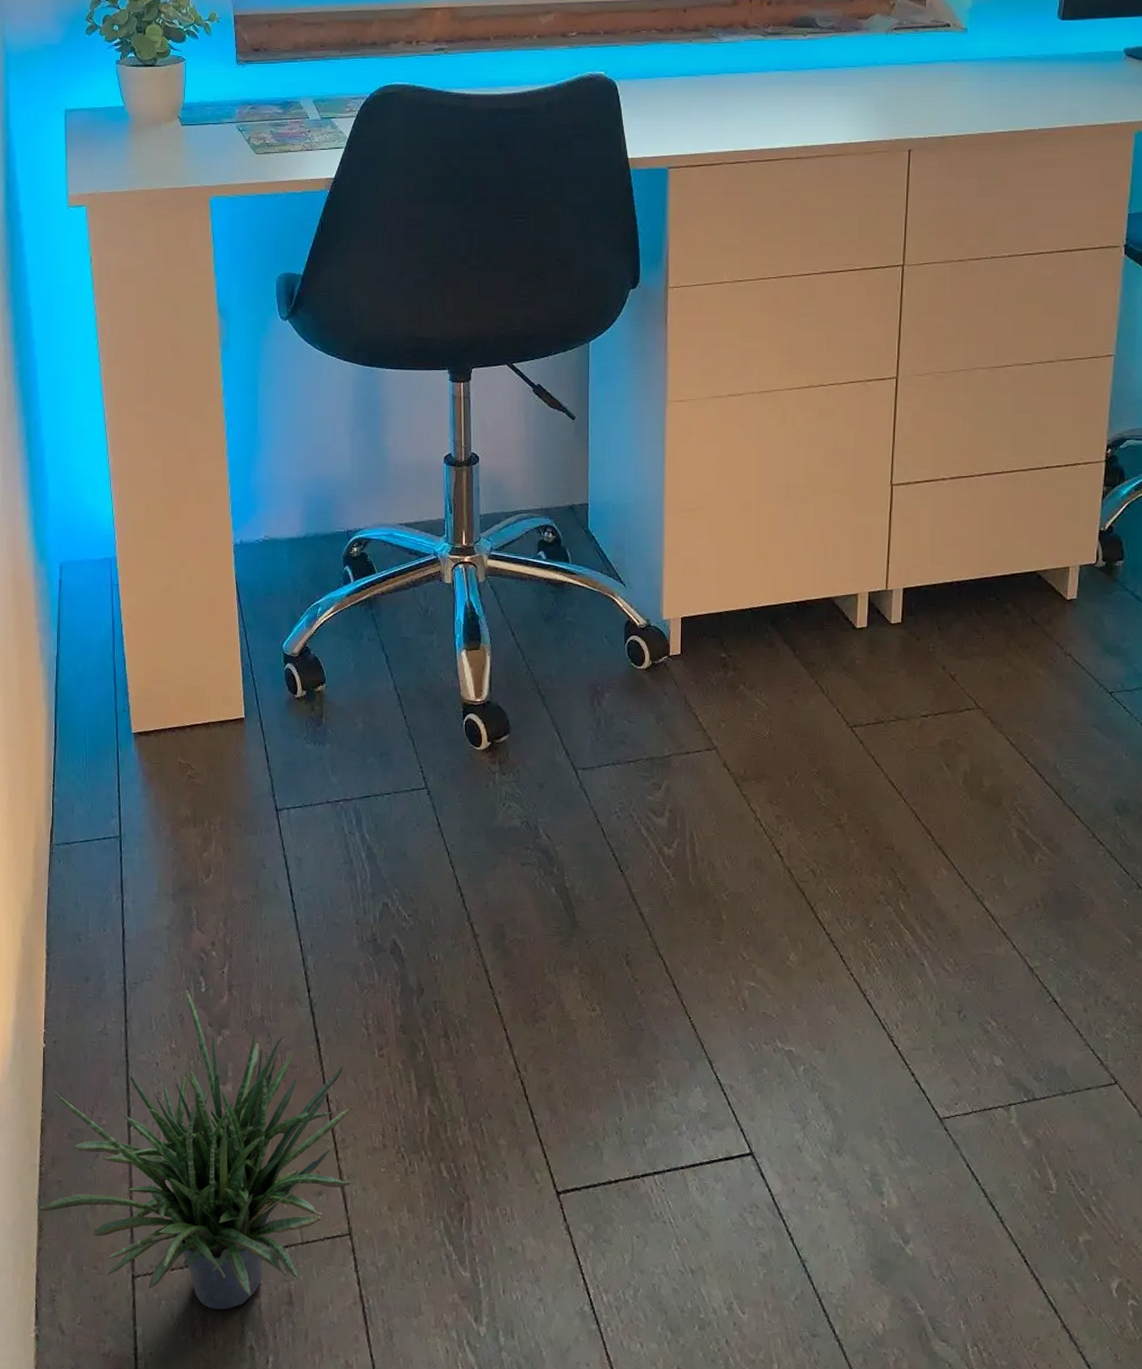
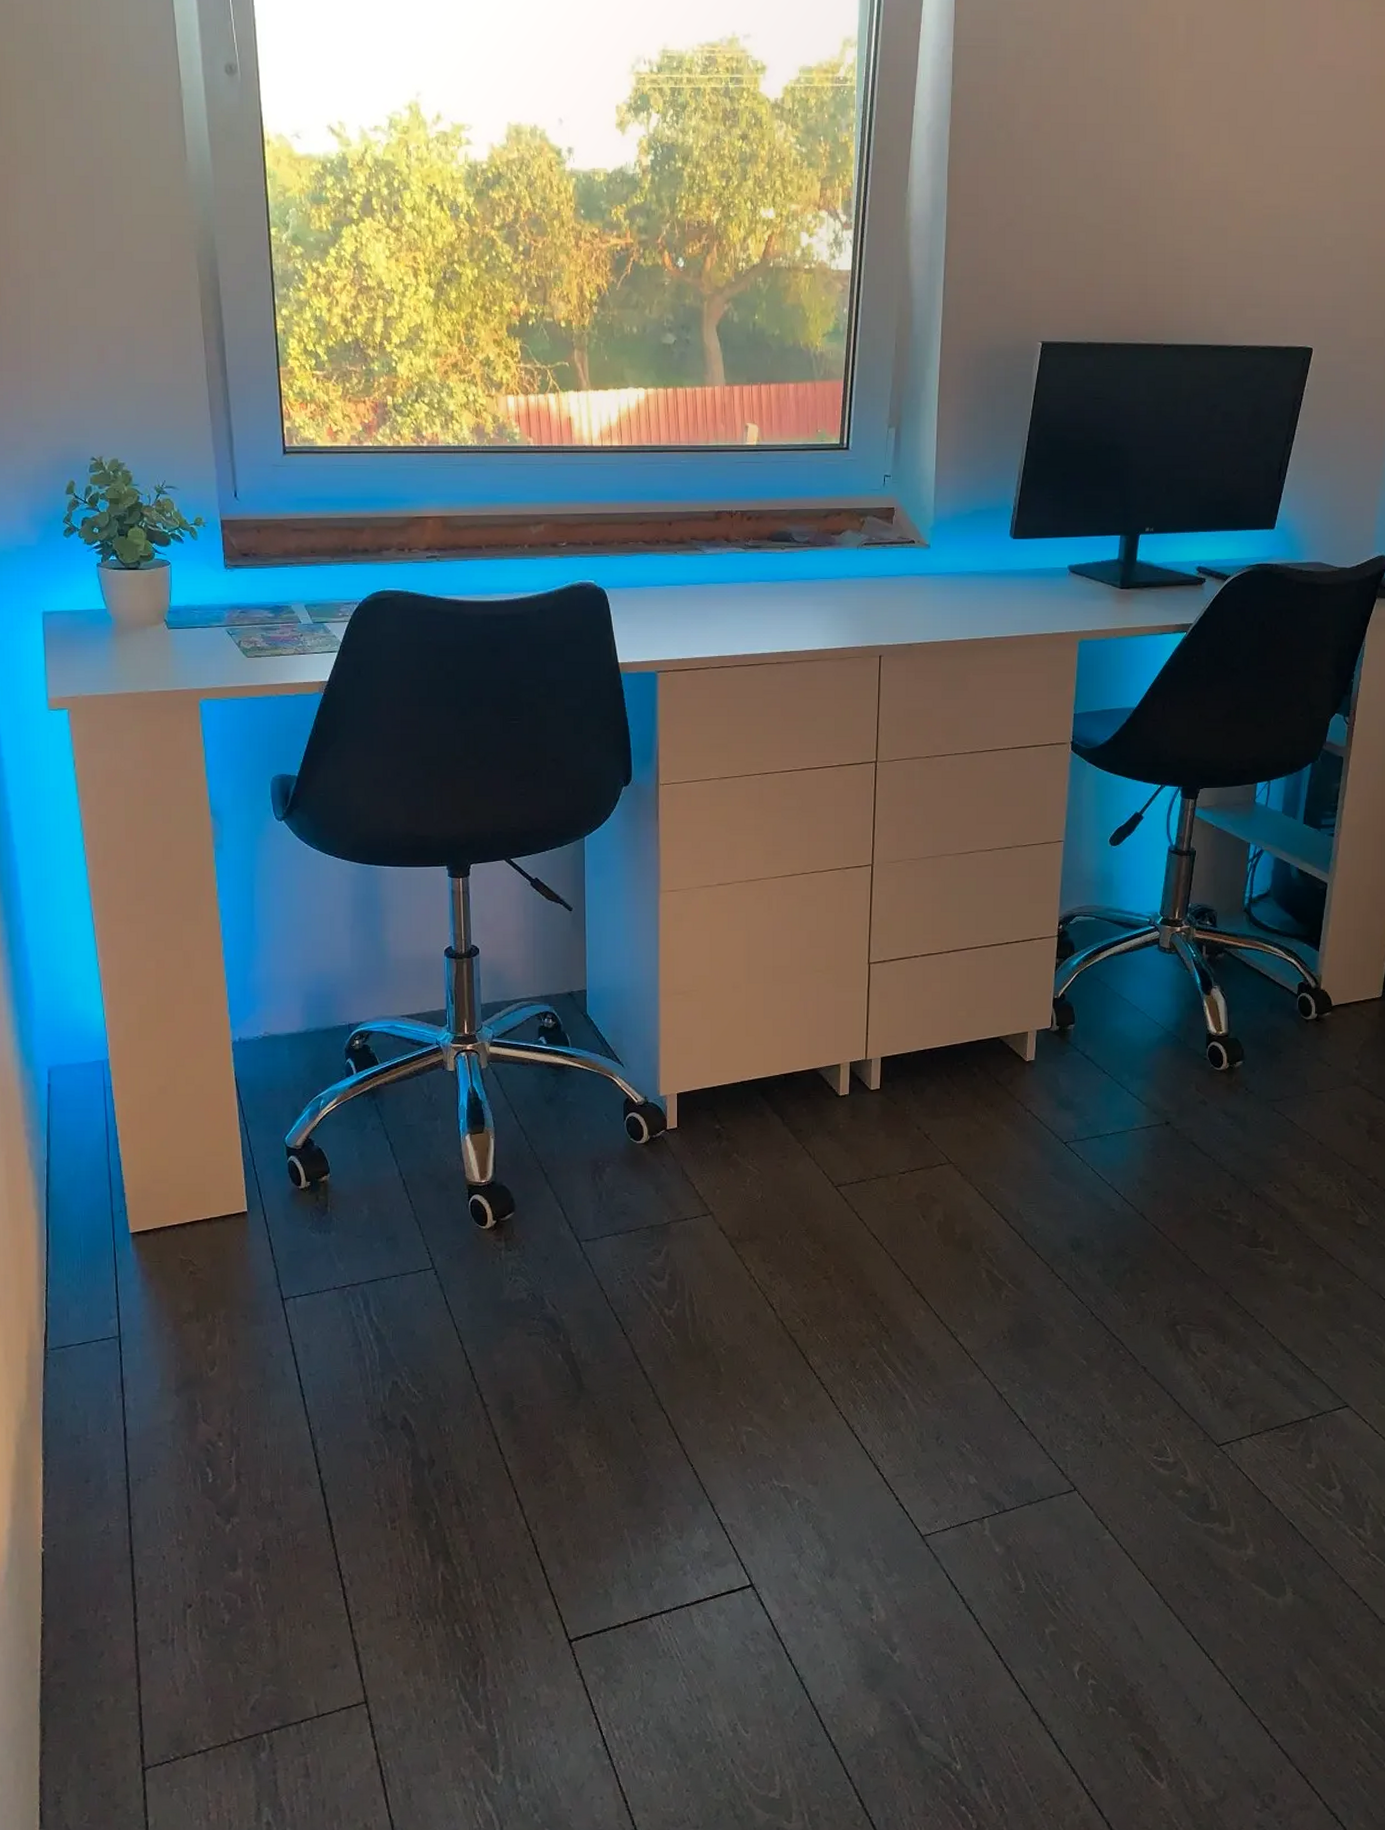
potted plant: present [39,989,353,1310] -> none [41,1481,367,1791]

